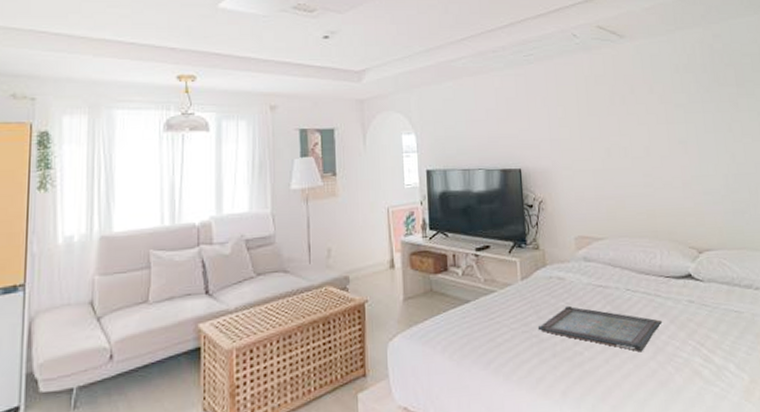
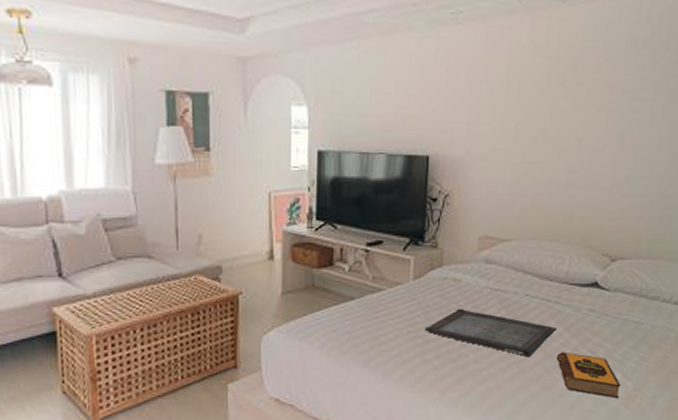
hardback book: none [667,345,737,392] -> present [556,352,620,398]

